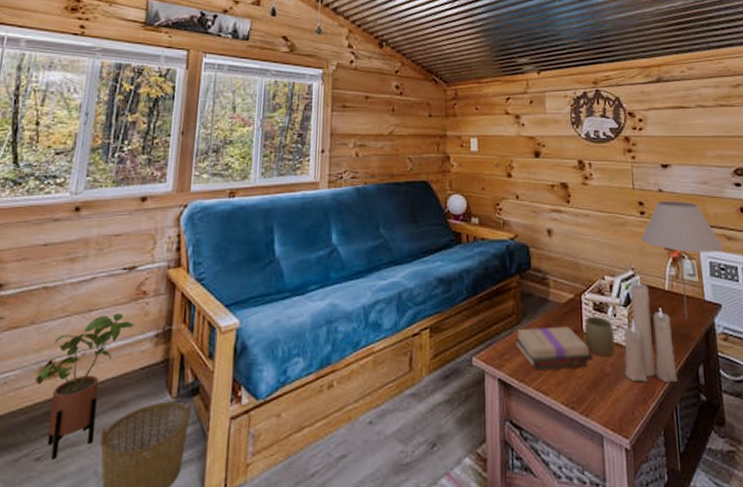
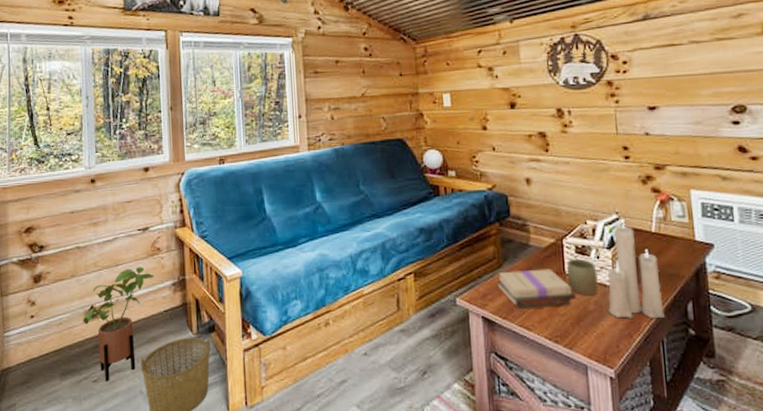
lamp shade: present [641,200,724,321] -> none [626,143,718,261]

